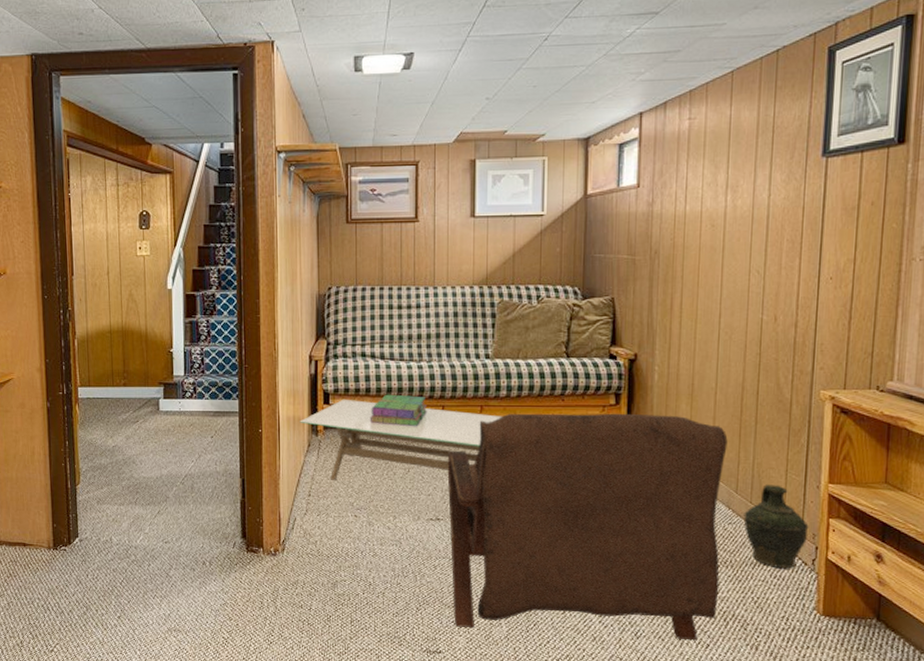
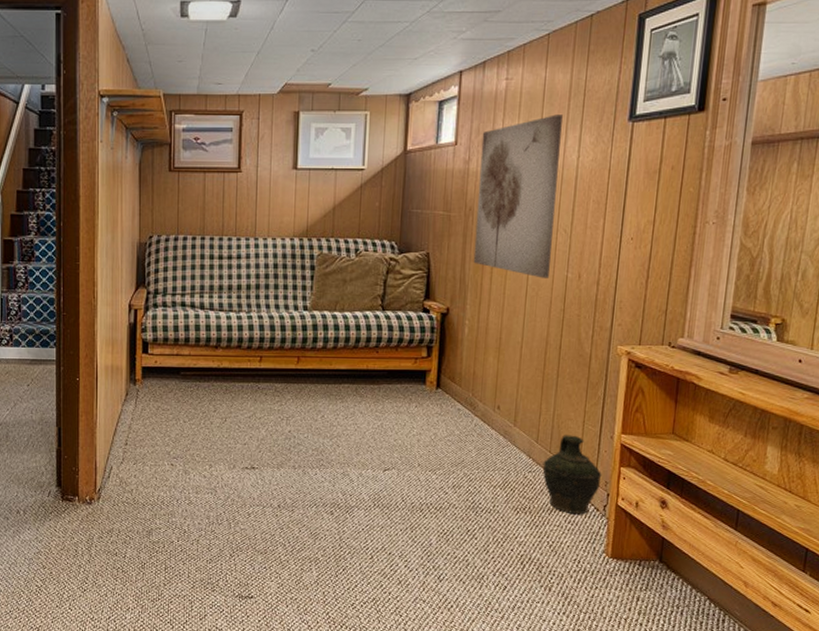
coffee table: present [300,399,502,480] -> none [118,348,318,429]
stack of books: present [369,394,427,427] -> none [188,344,245,377]
armchair: present [447,413,728,640] -> none [263,364,531,582]
wall art: none [661,153,751,322] -> present [473,114,563,278]

